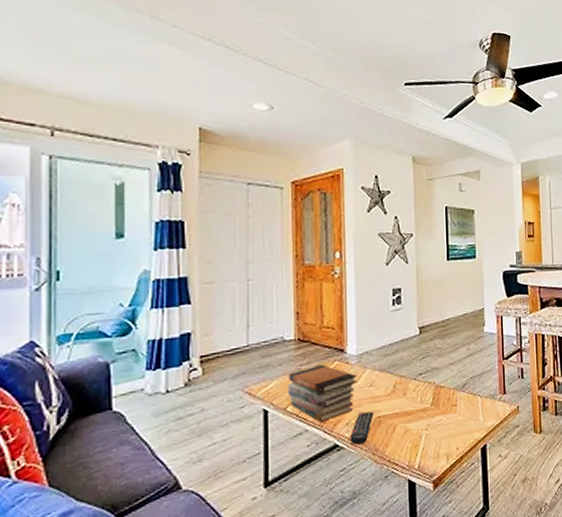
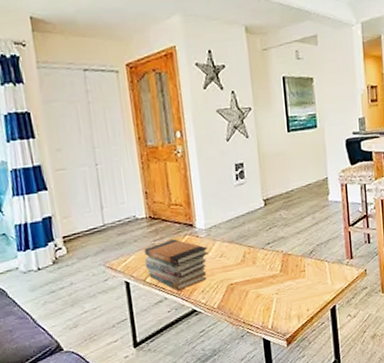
remote control: present [350,411,374,445] -> none [206,279,227,310]

